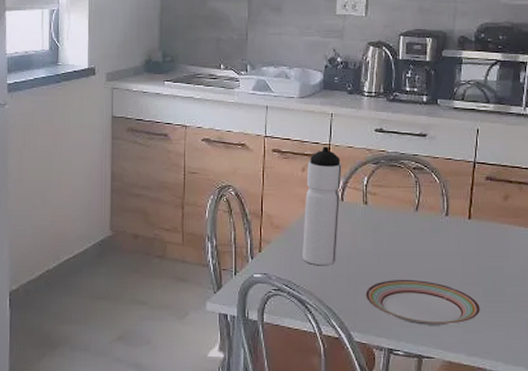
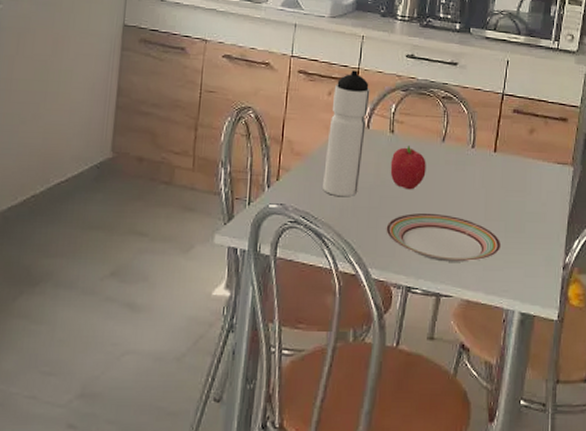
fruit: none [366,216,401,258] -> present [390,146,426,190]

